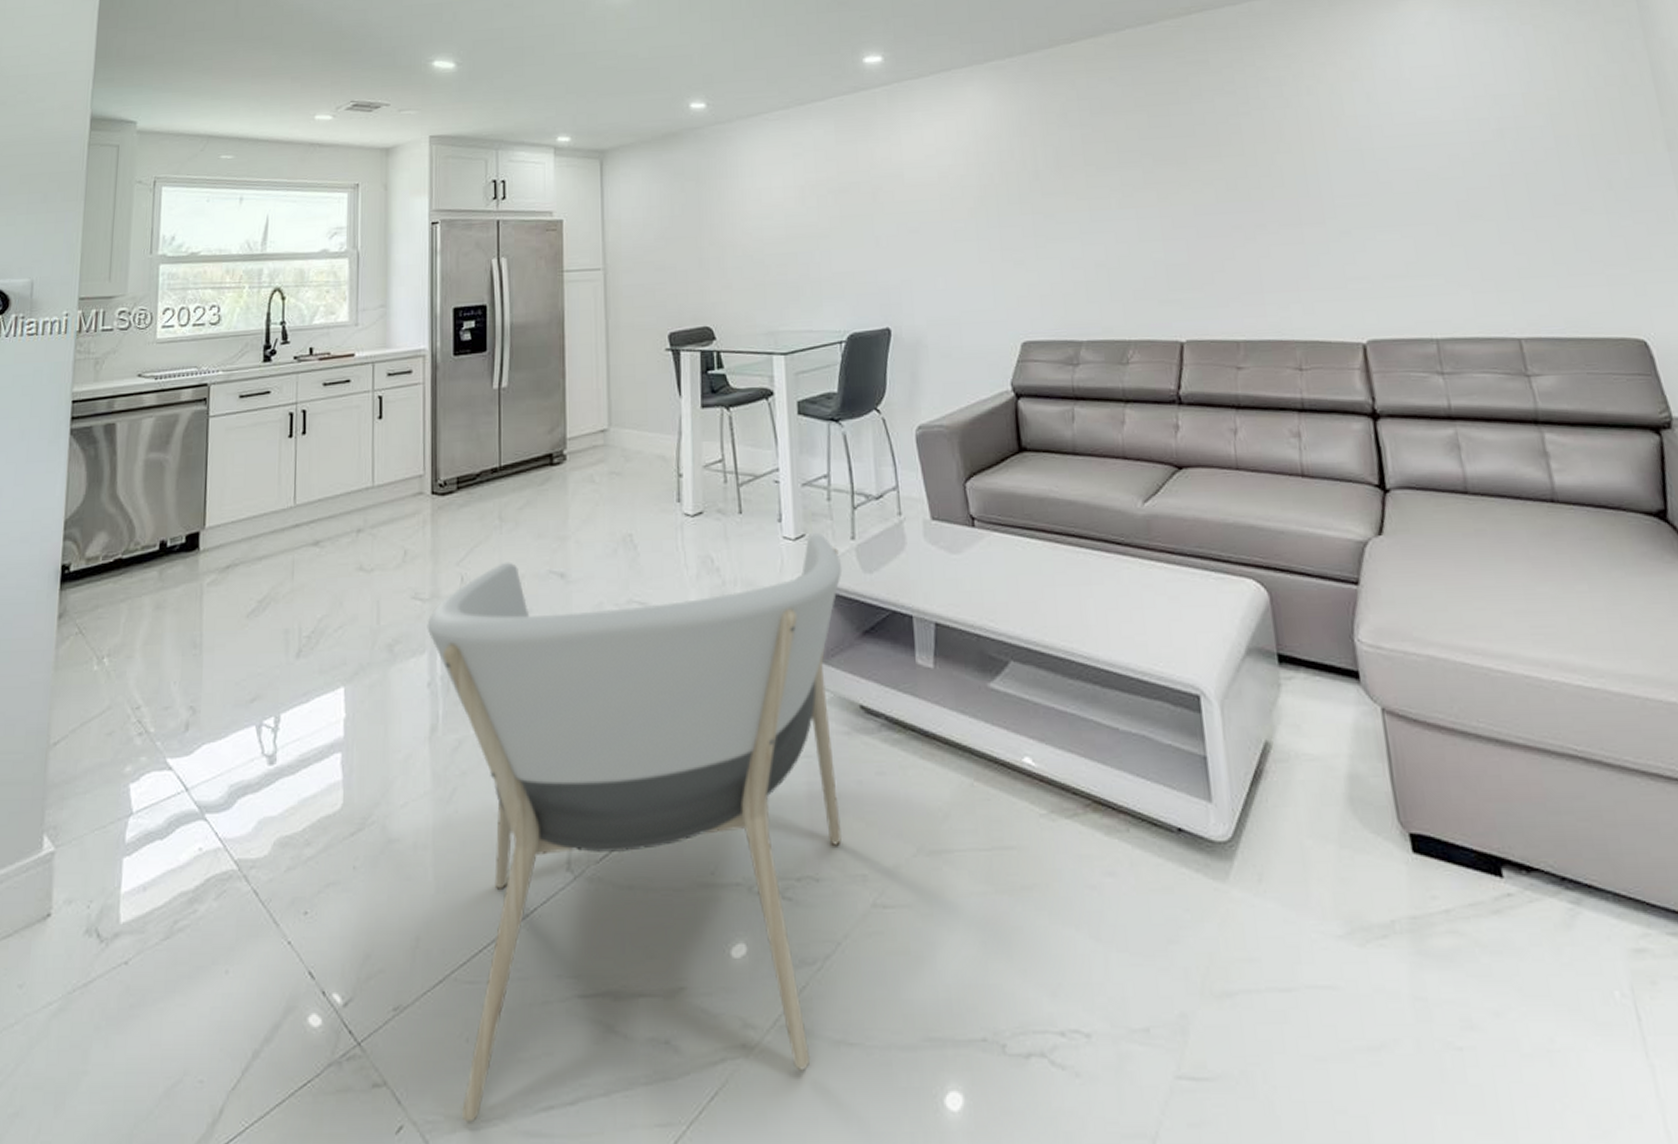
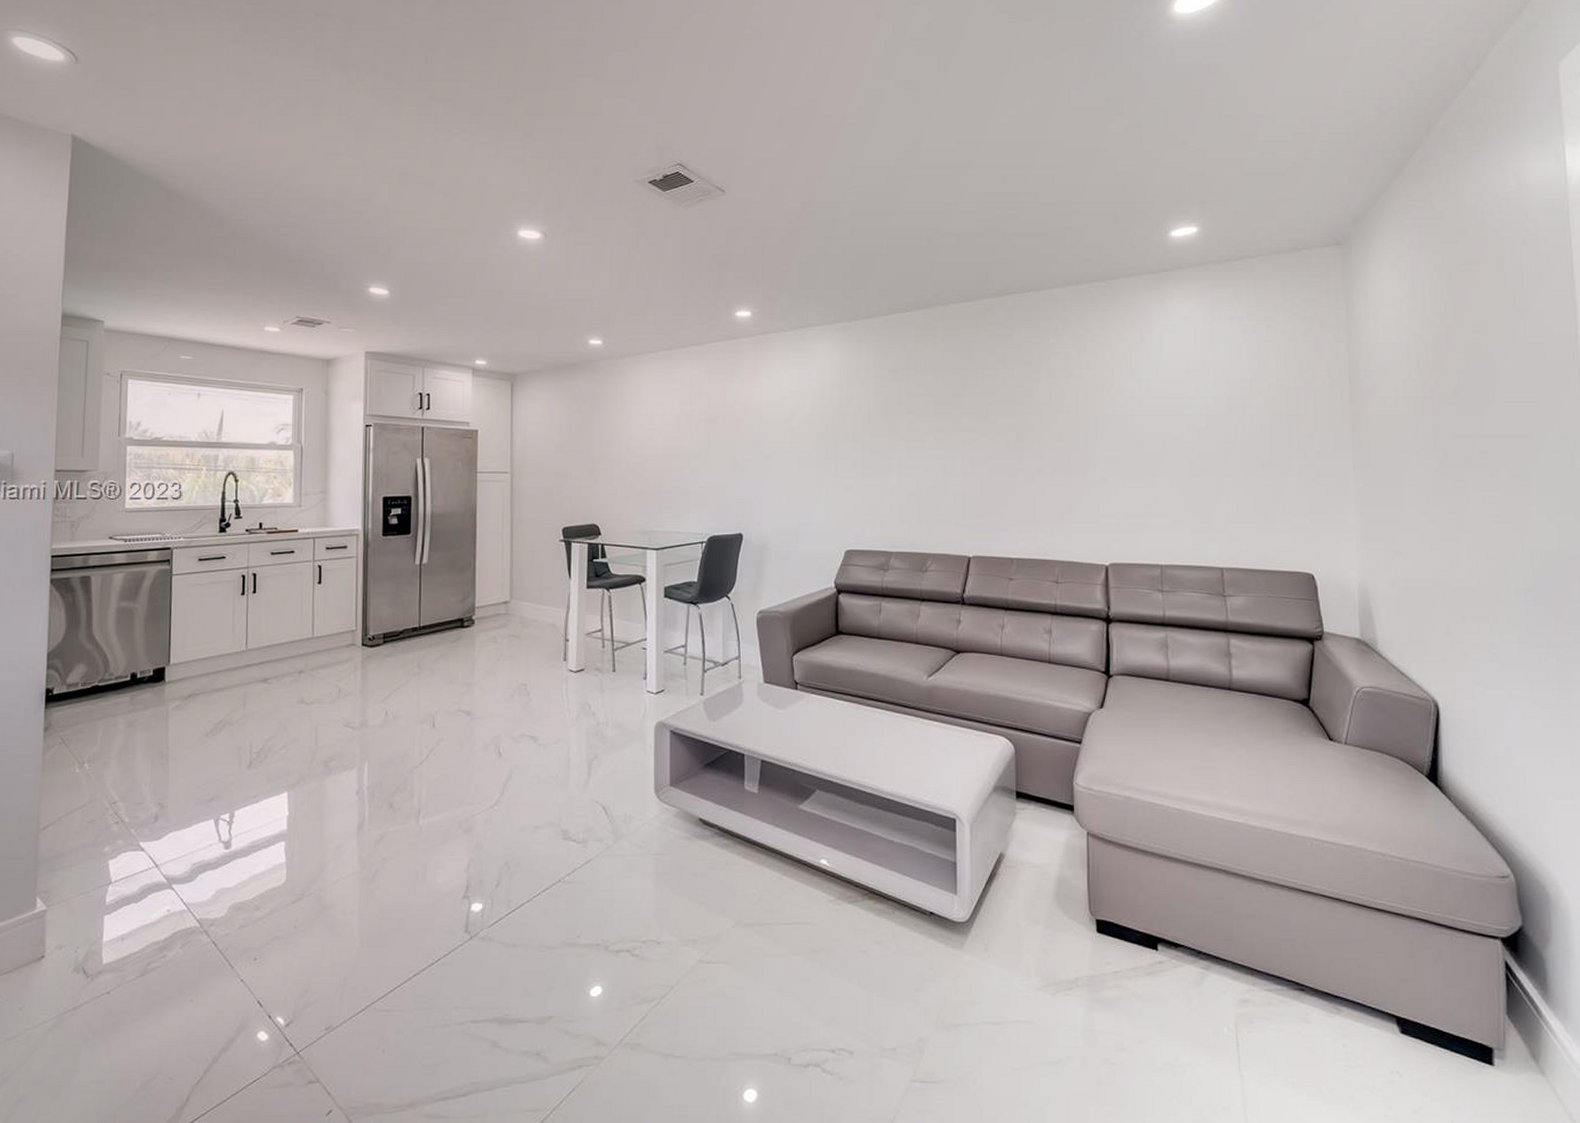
armchair: present [427,533,843,1123] -> none [356,690,692,1109]

